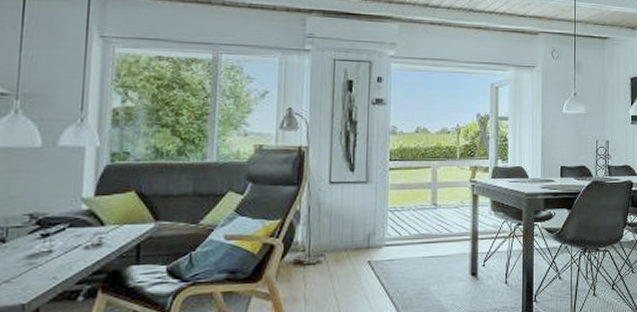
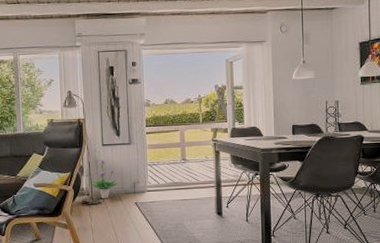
potted plant: none [308,201,347,257] -> present [90,159,118,199]

